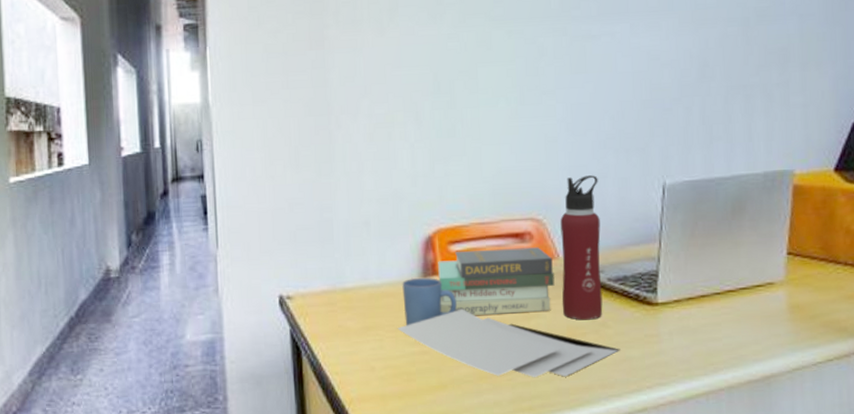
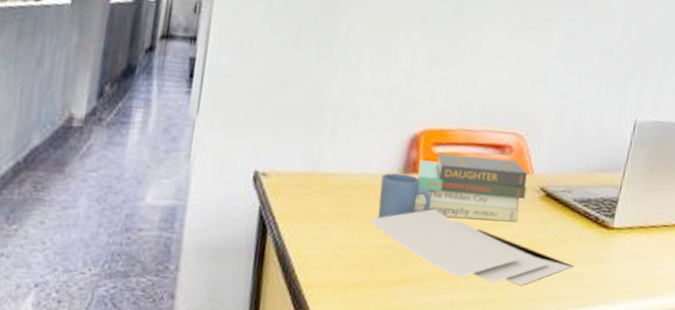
water bottle: present [560,175,603,320] -> none [528,101,580,235]

